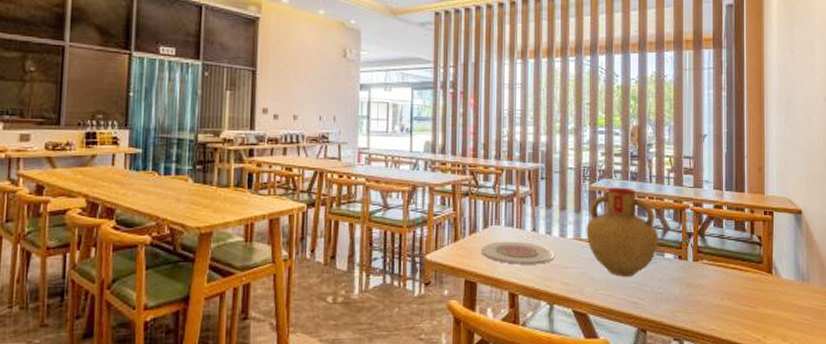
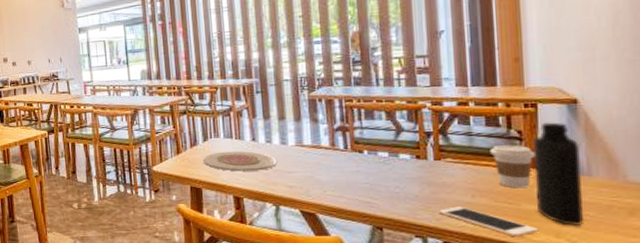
vase: present [586,187,658,277] -> none [308,93,391,179]
cell phone: none [693,309,771,341] -> present [438,206,539,237]
coffee cup: none [737,250,770,292] -> present [490,145,535,189]
bottle: none [769,230,803,330] -> present [532,122,583,227]

